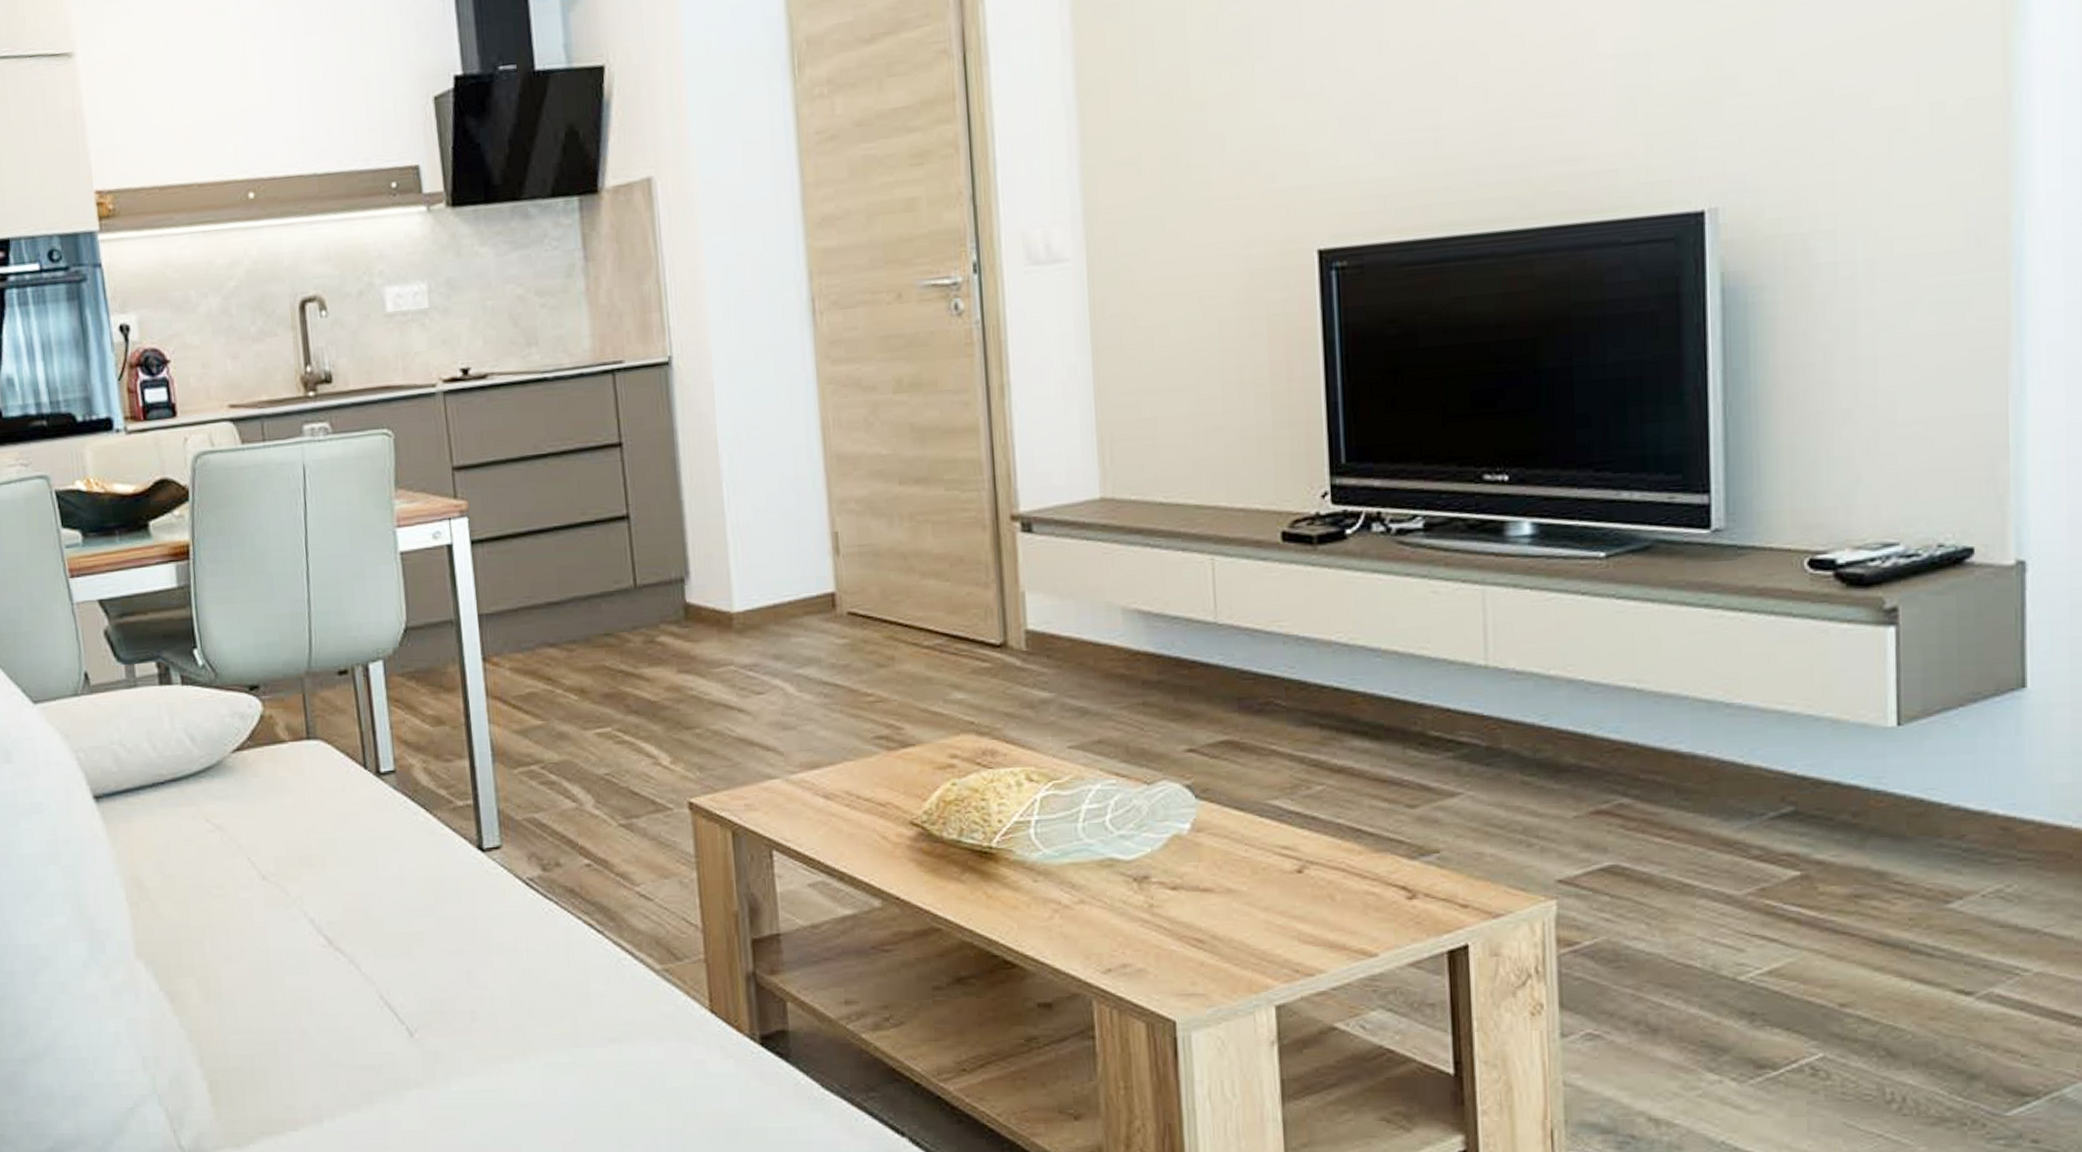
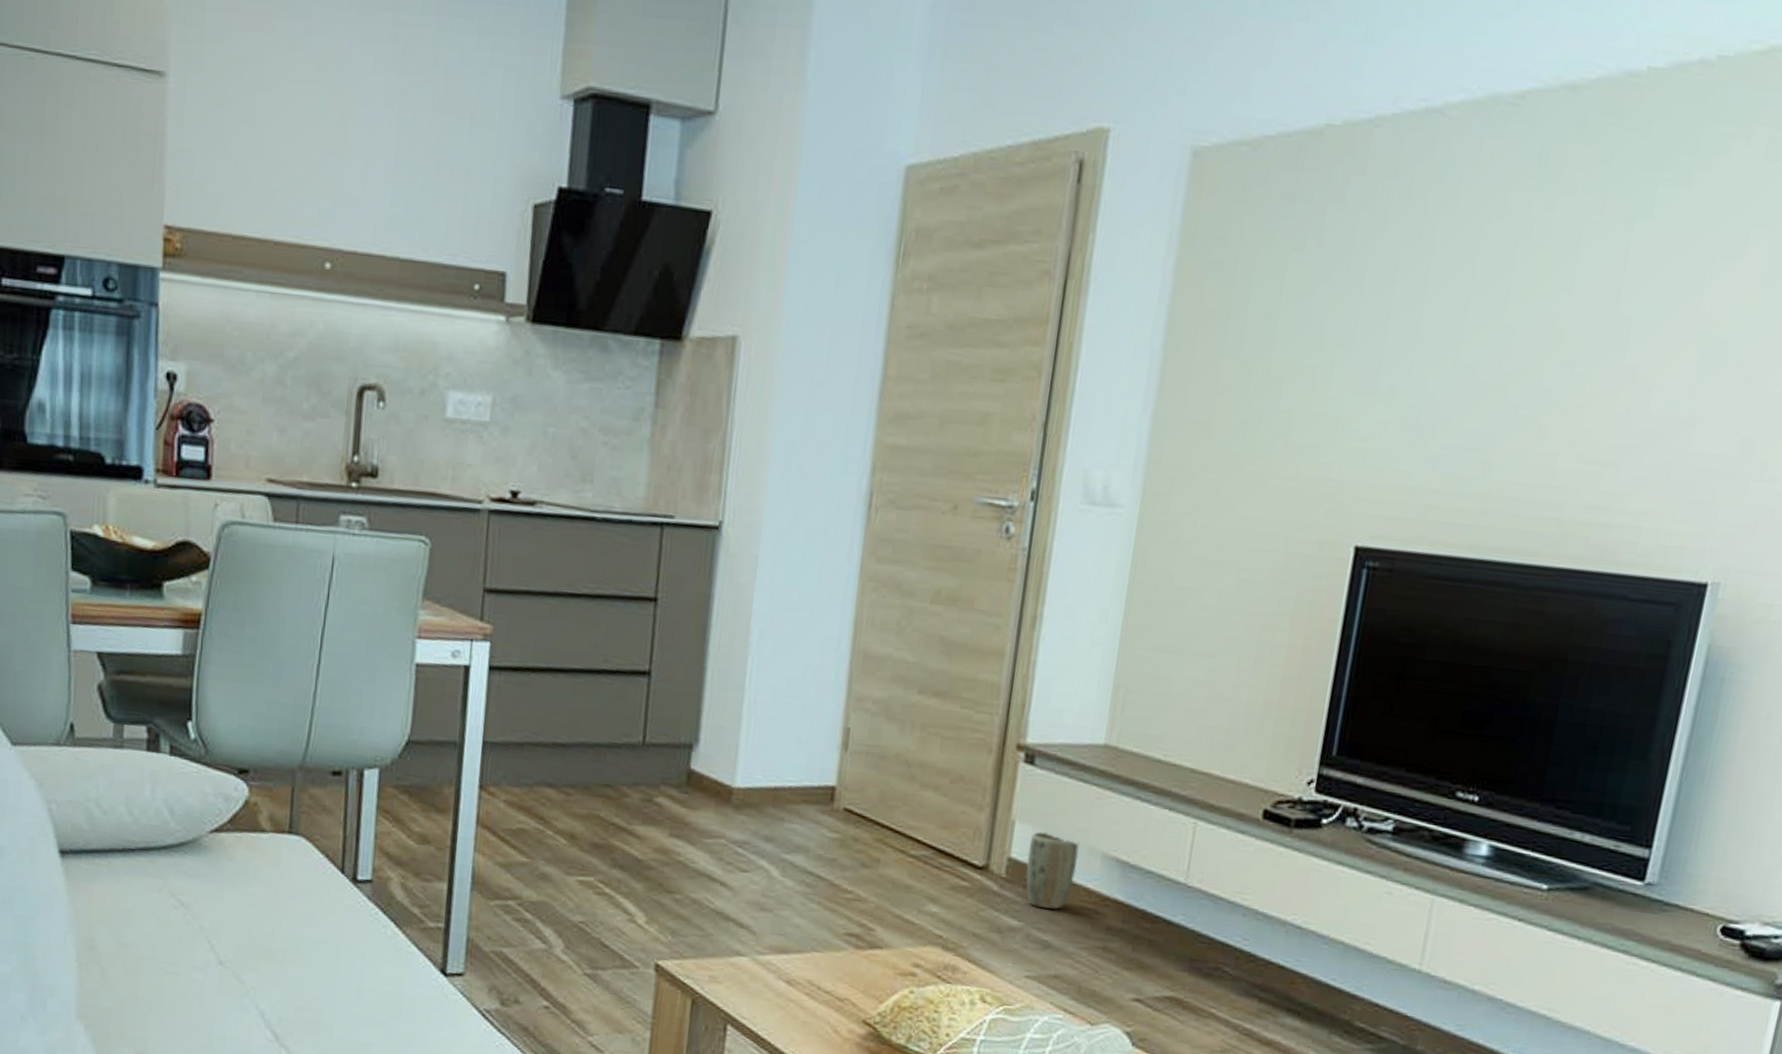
plant pot: none [1044,597,1099,675] -> present [1025,831,1080,910]

